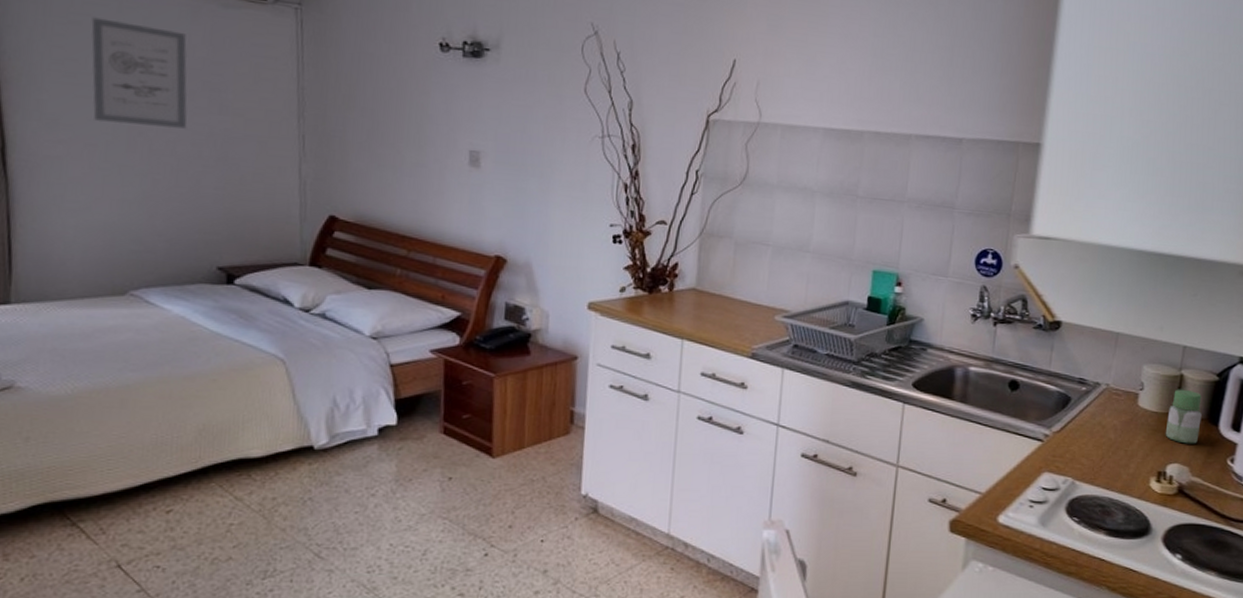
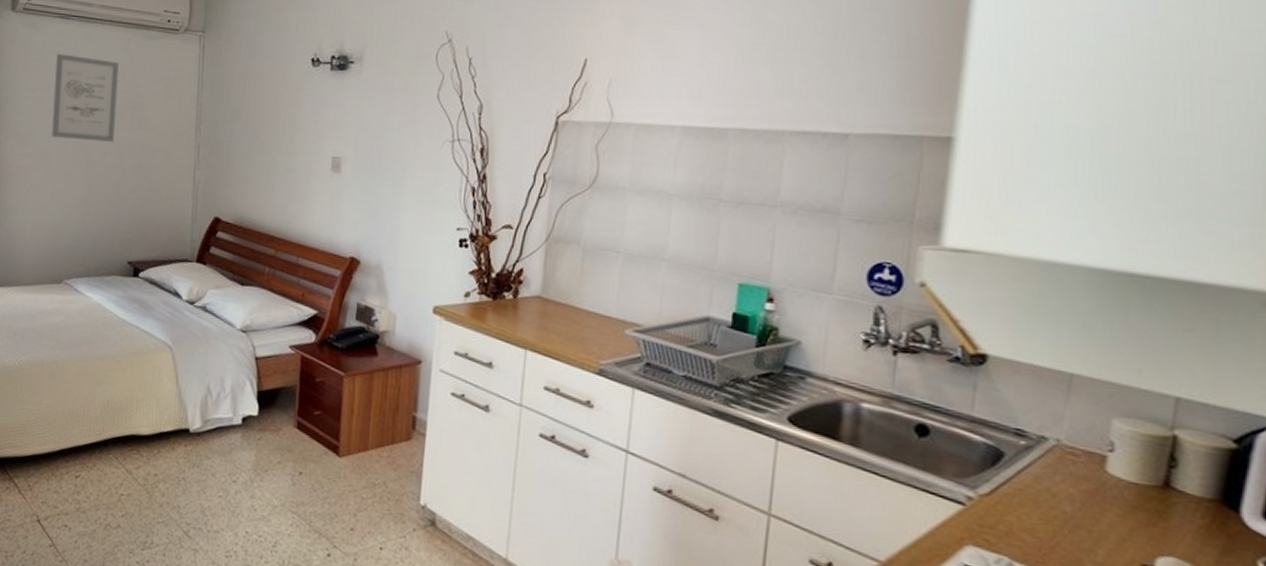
jar: present [1165,389,1202,444] -> none [1151,455,1211,533]

